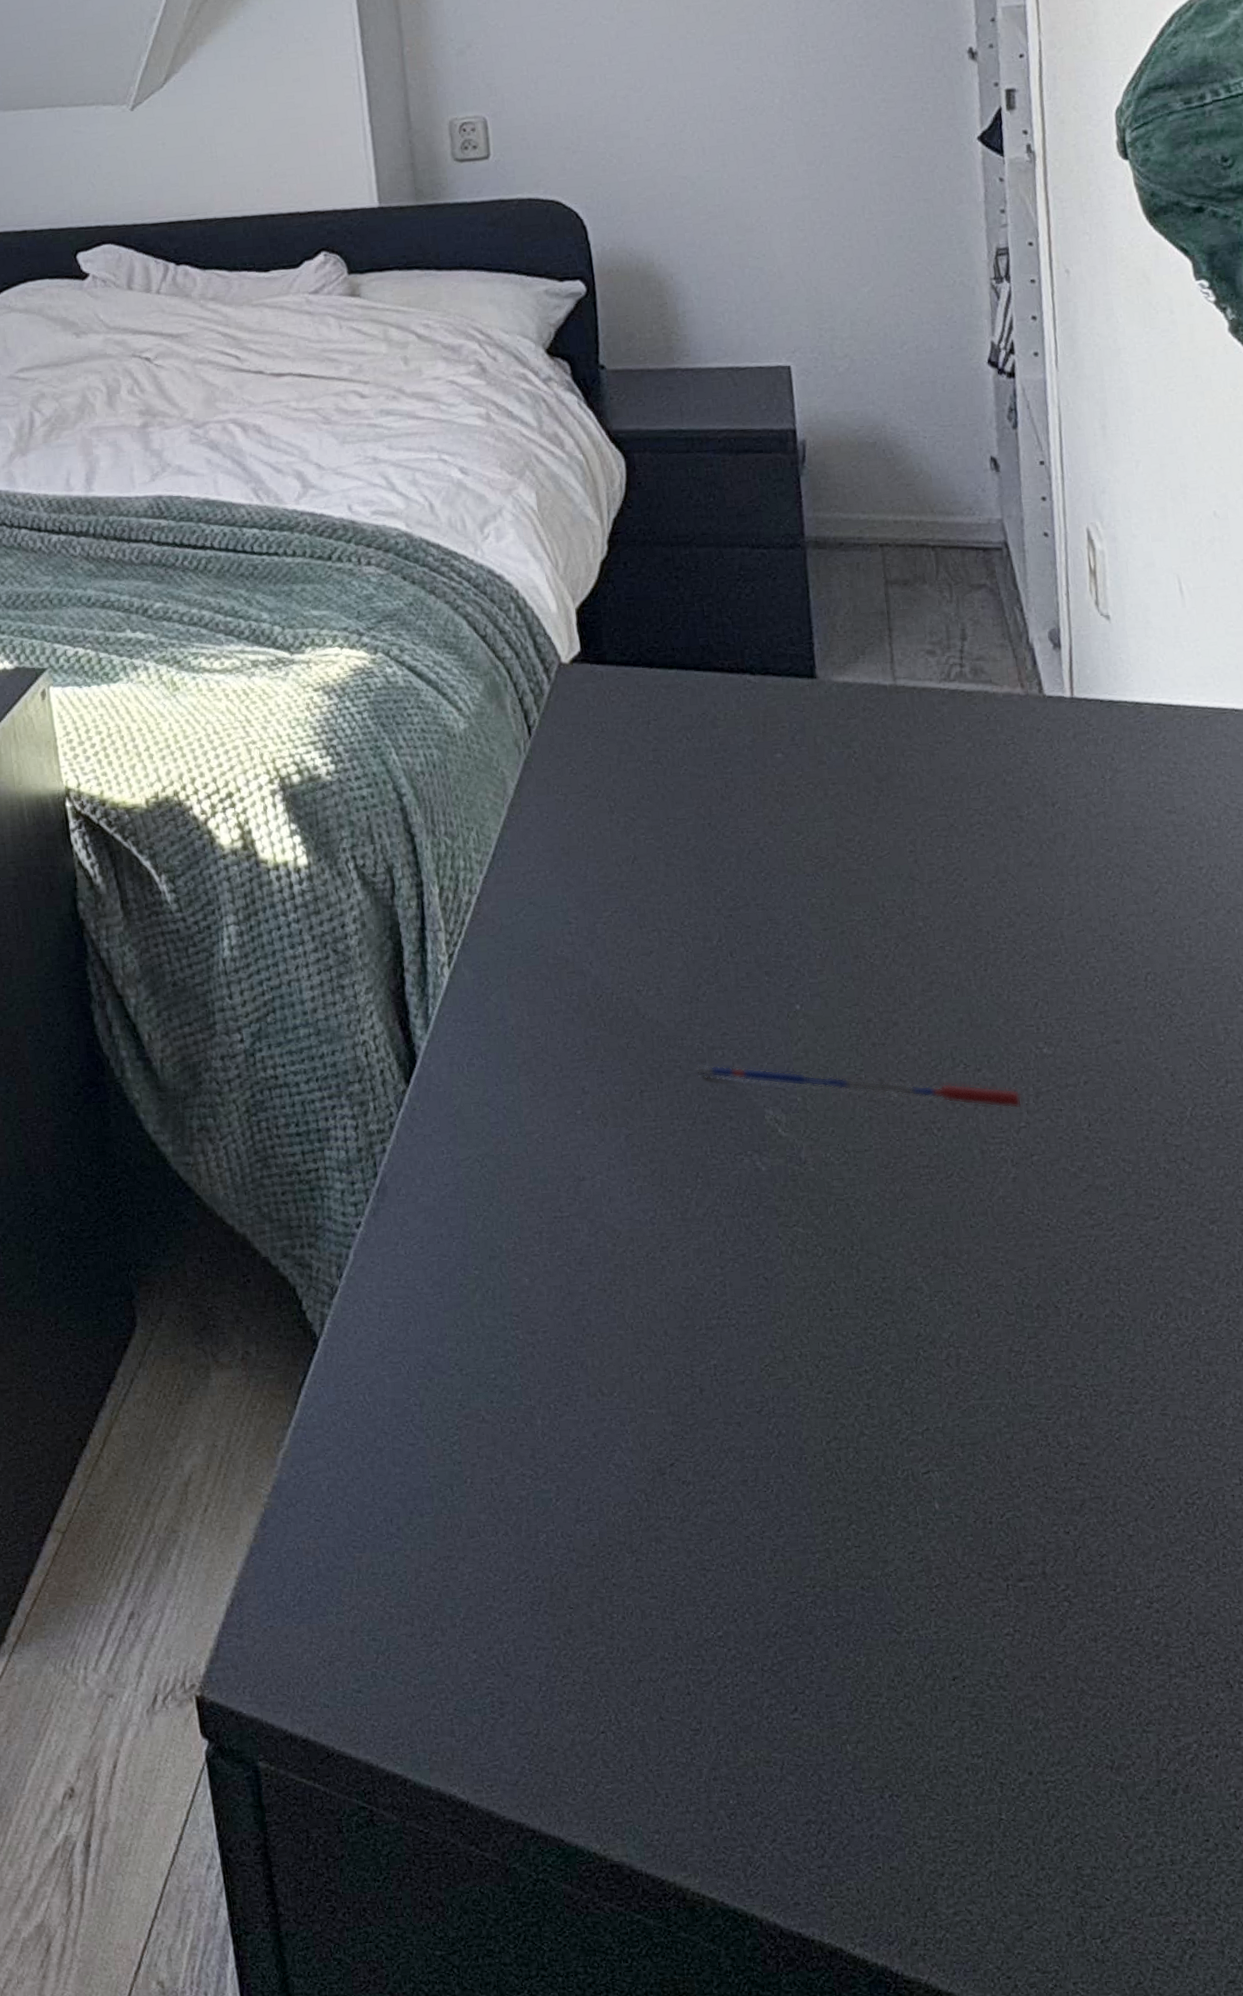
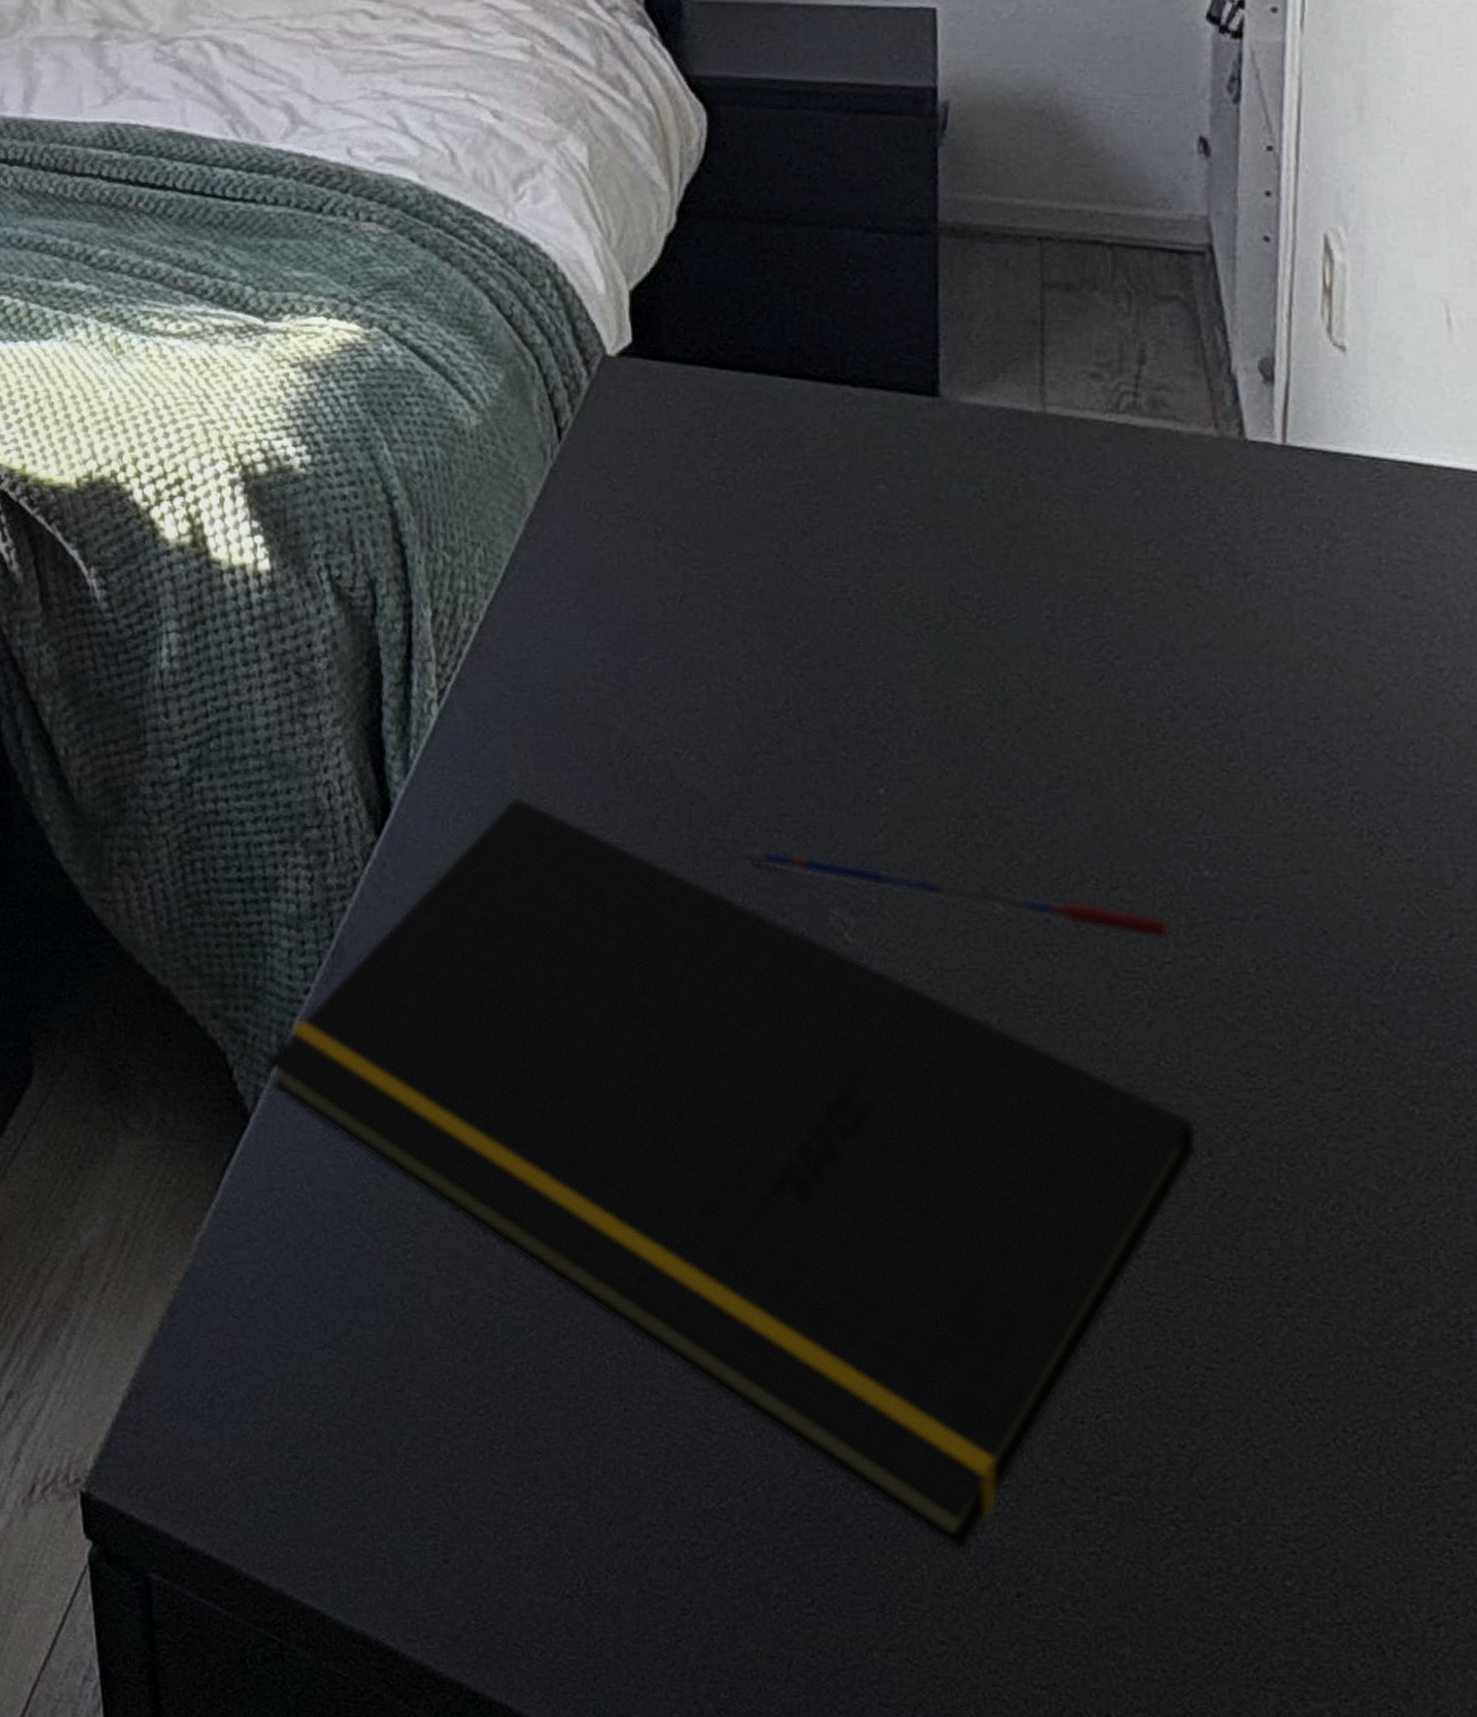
notepad: none [329,1039,1058,1647] -> present [267,797,1197,1552]

